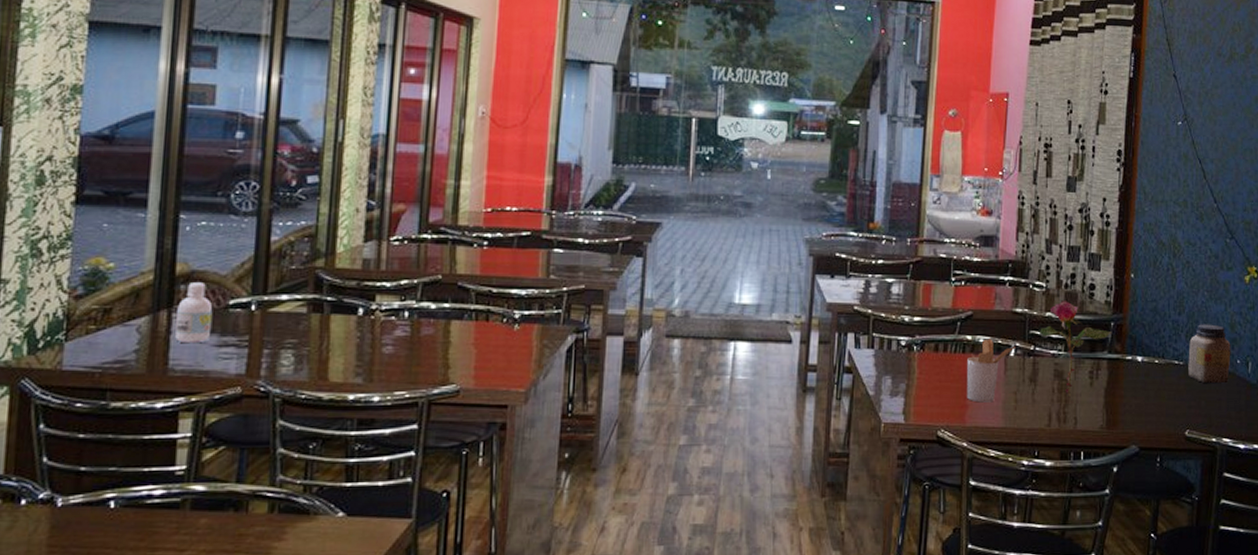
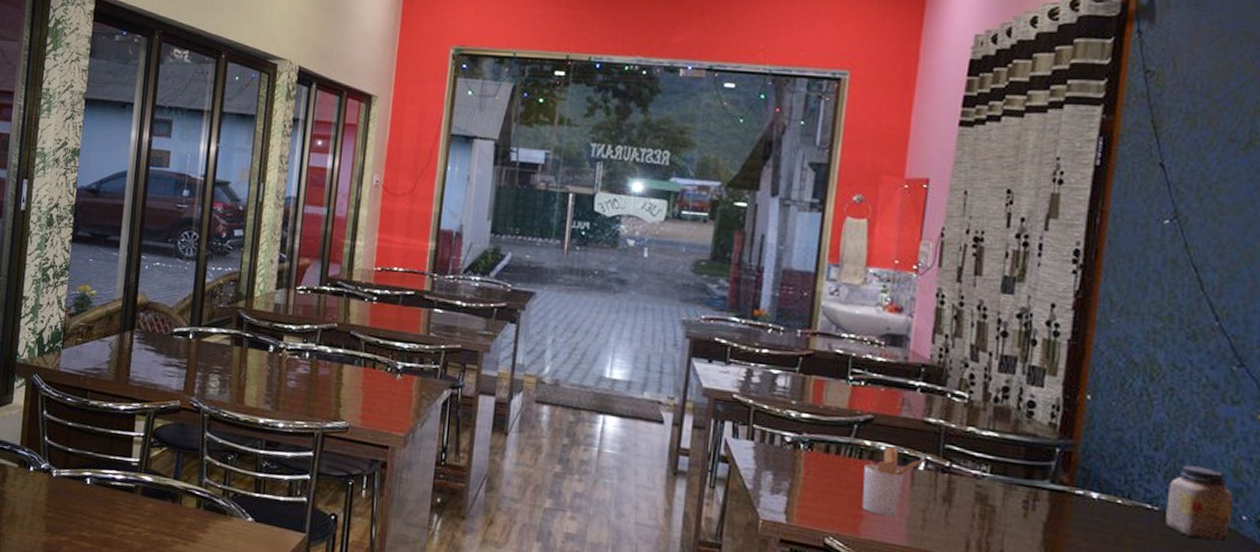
bottle: present [174,283,213,344] -> none [134,311,162,361]
flower: present [1040,301,1111,397] -> none [958,416,1056,525]

